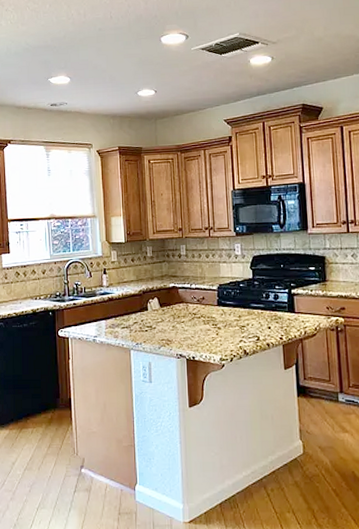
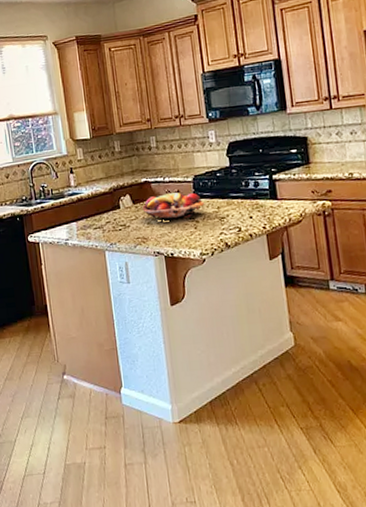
fruit basket: none [168,299,228,325] -> present [142,192,205,219]

